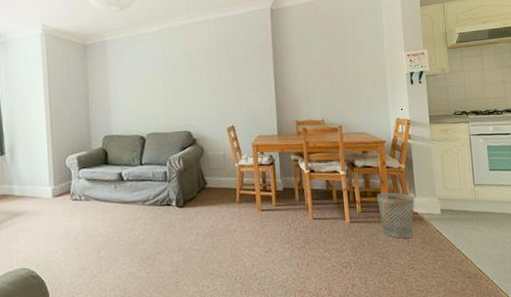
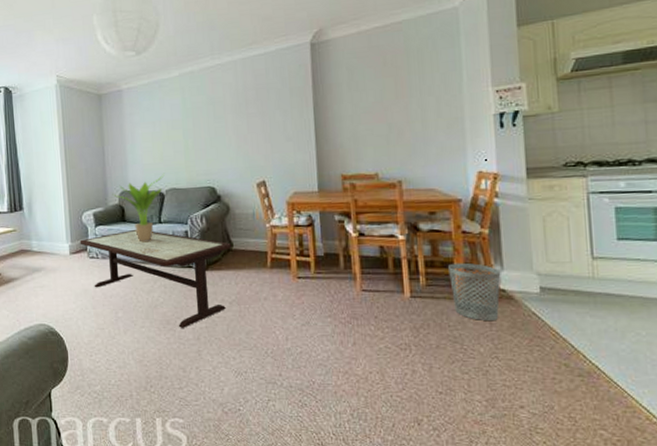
coffee table: none [63,171,206,262] -> present [79,229,232,328]
potted plant: none [96,119,146,184] -> present [112,174,165,243]

